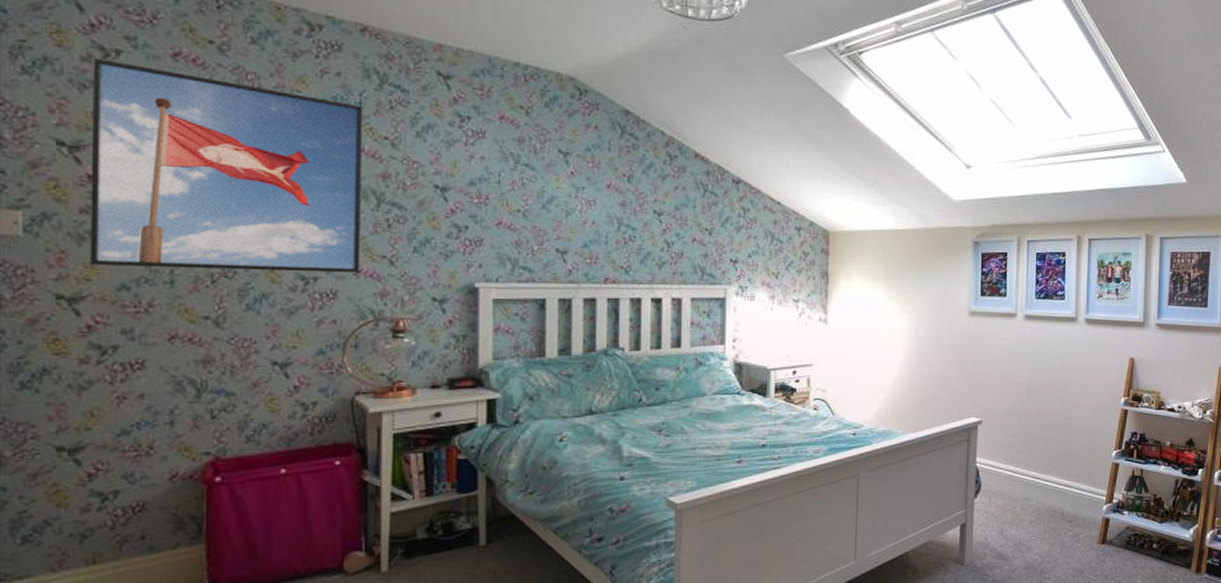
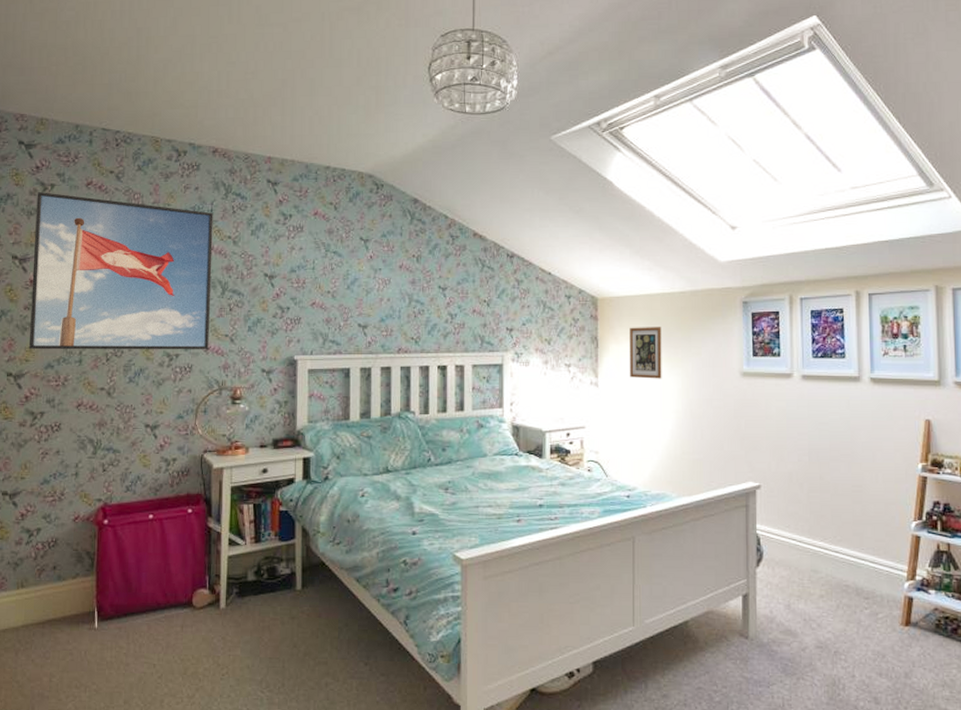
picture frame: none [860,263,894,317] -> present [630,327,662,379]

